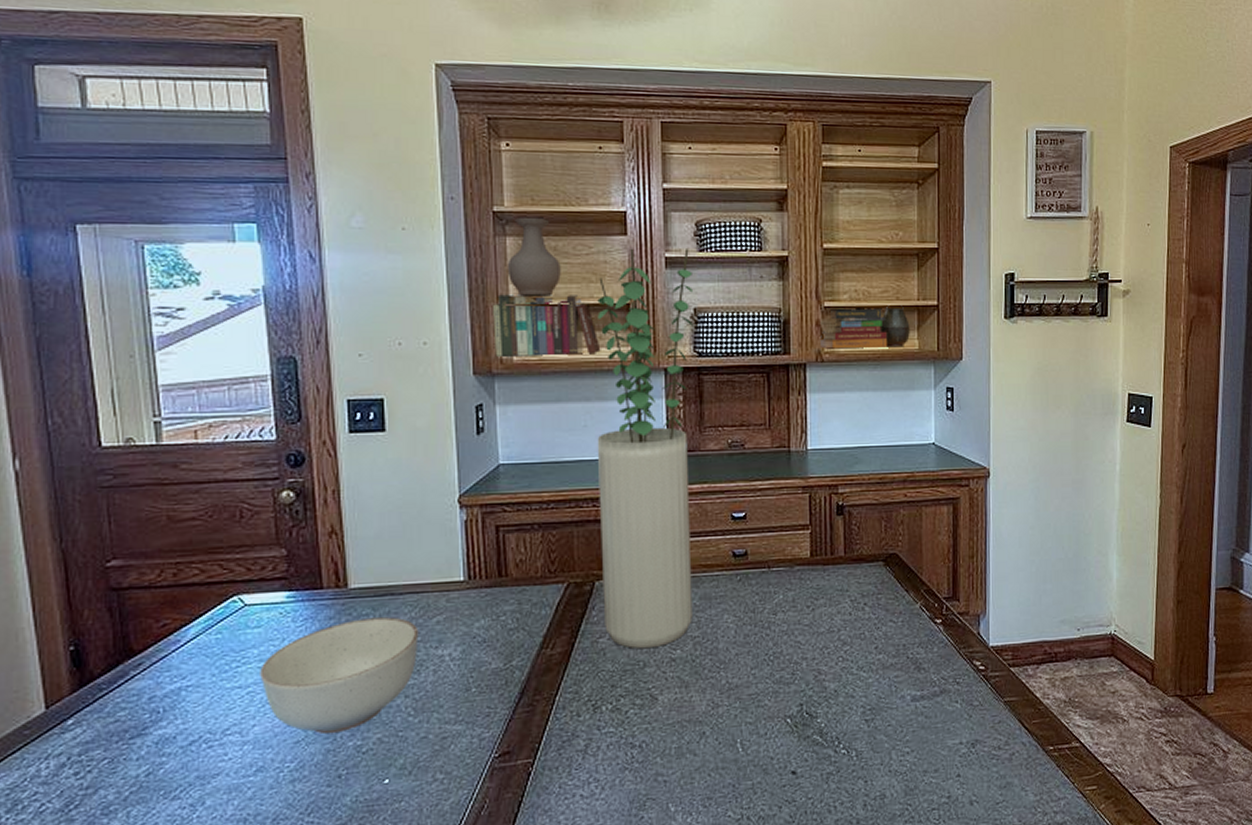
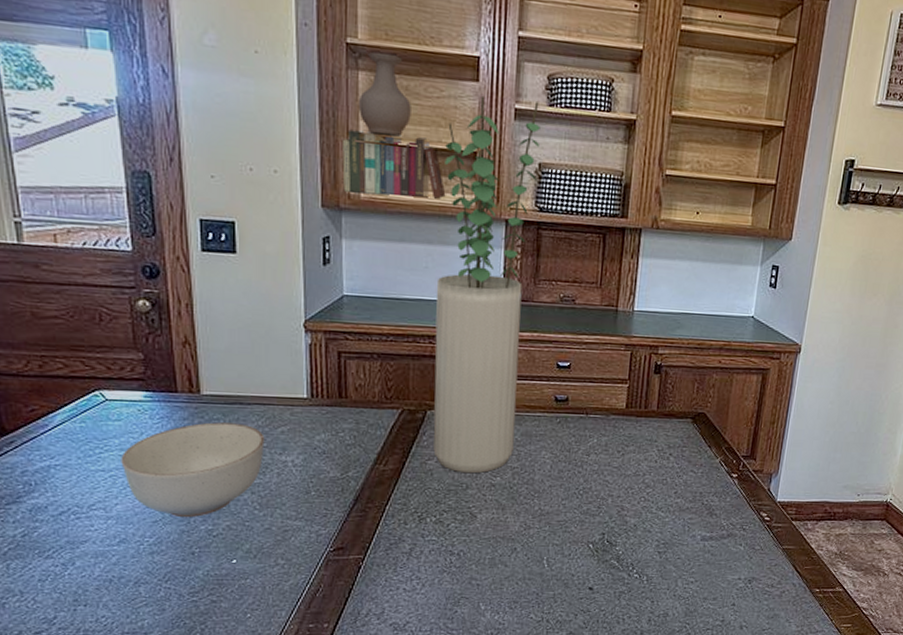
books: present [819,309,887,349] -> none [656,178,723,221]
decorative jar: present [879,305,910,347] -> none [716,179,746,222]

